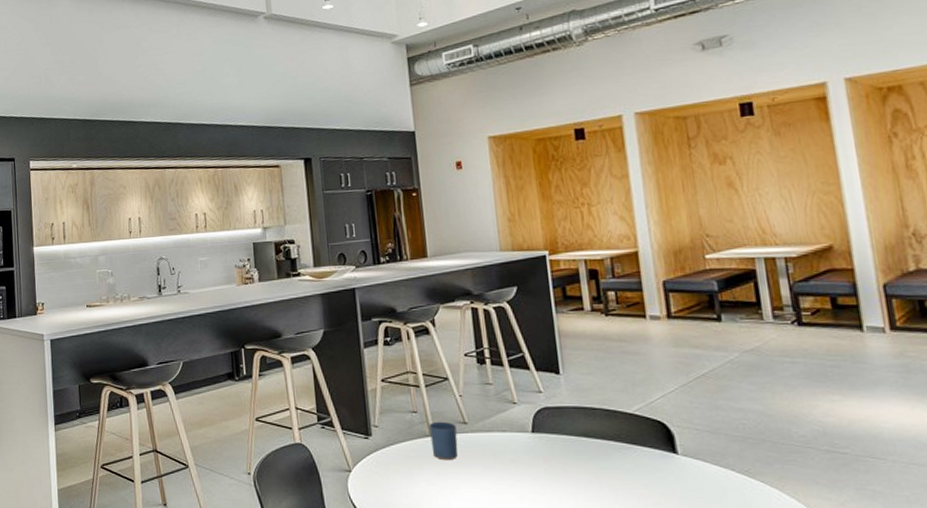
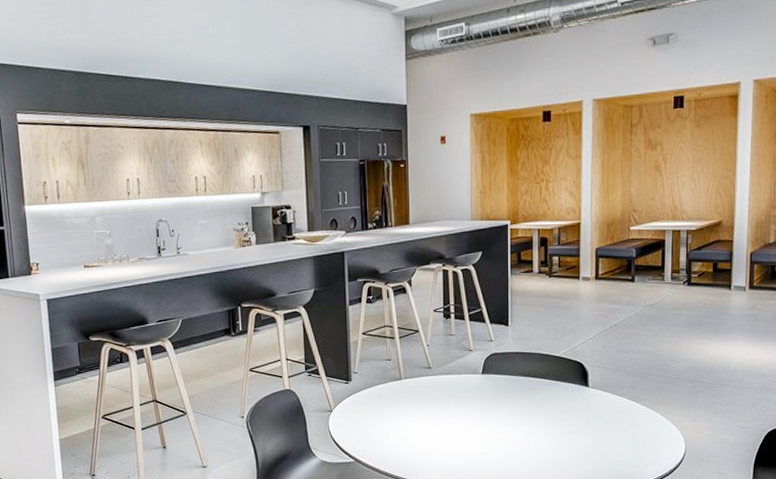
mug: present [429,421,458,459] -> none [400,367,422,398]

